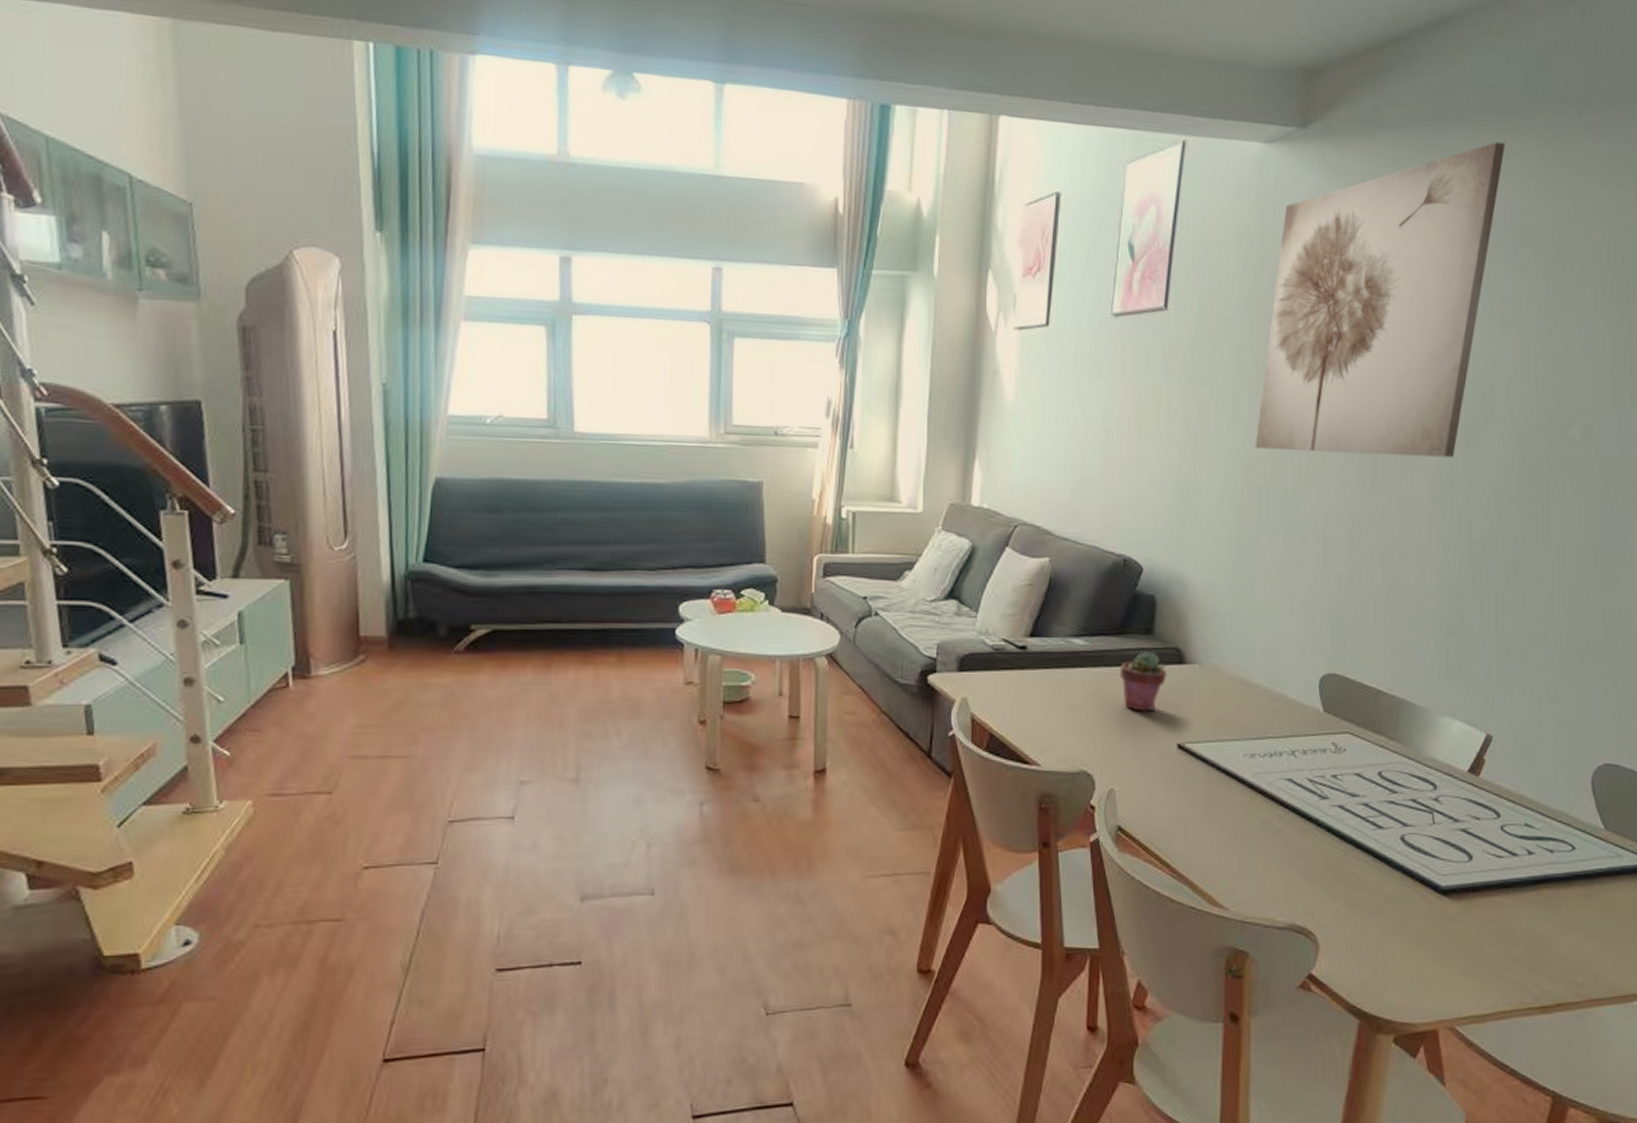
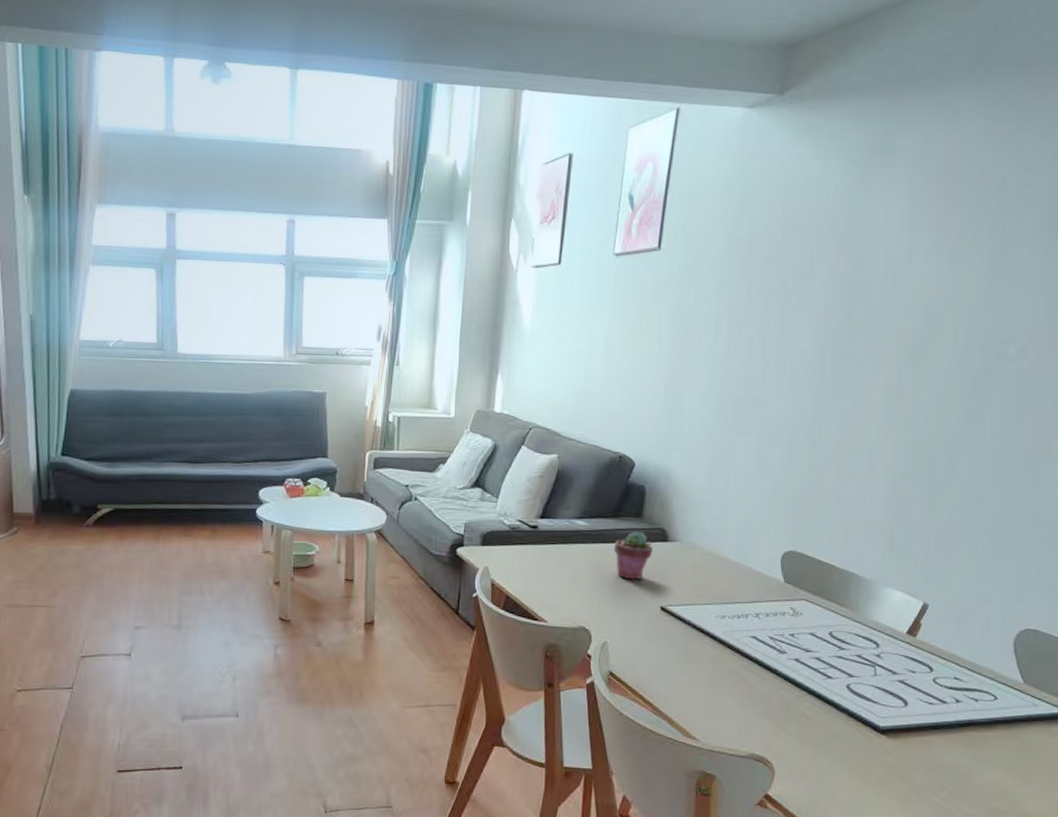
wall art: present [1255,142,1506,458] -> none [732,102,959,372]

